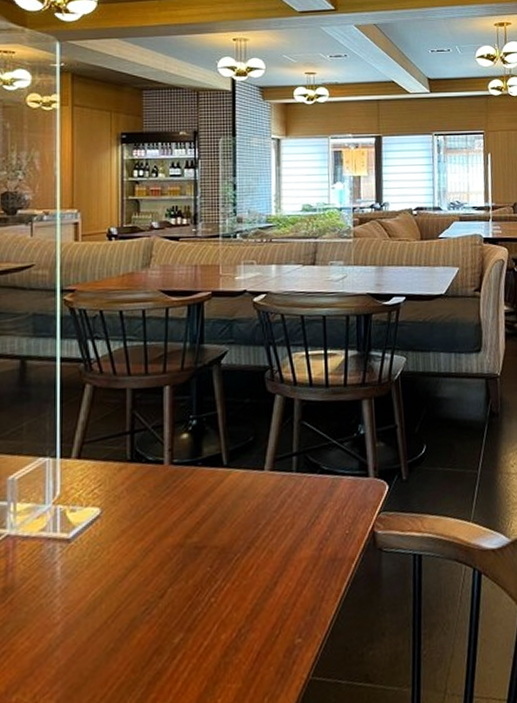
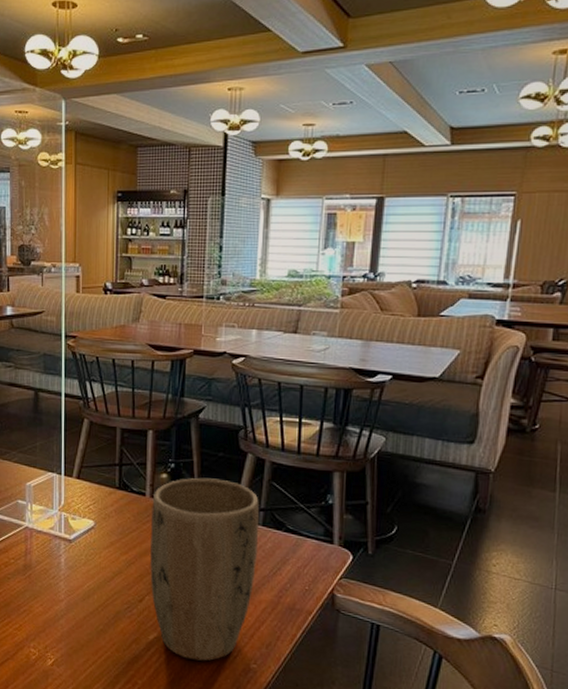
plant pot: none [172,428,294,656] -> present [150,478,260,661]

